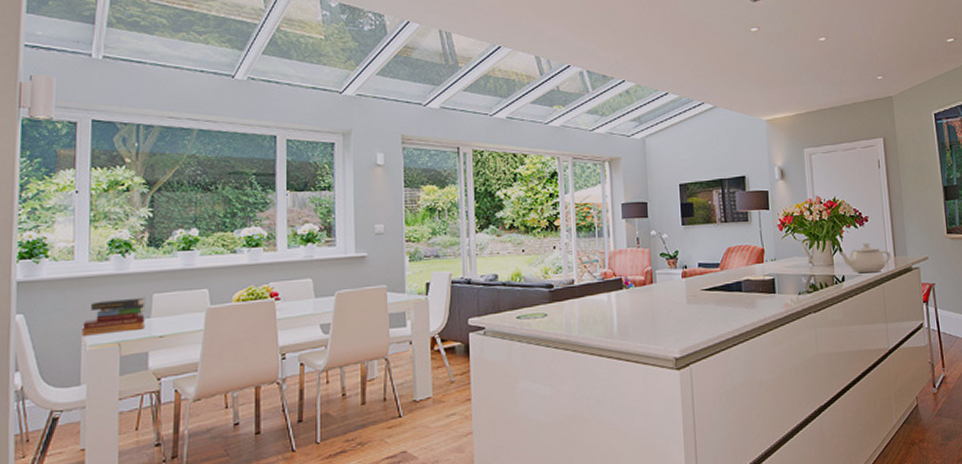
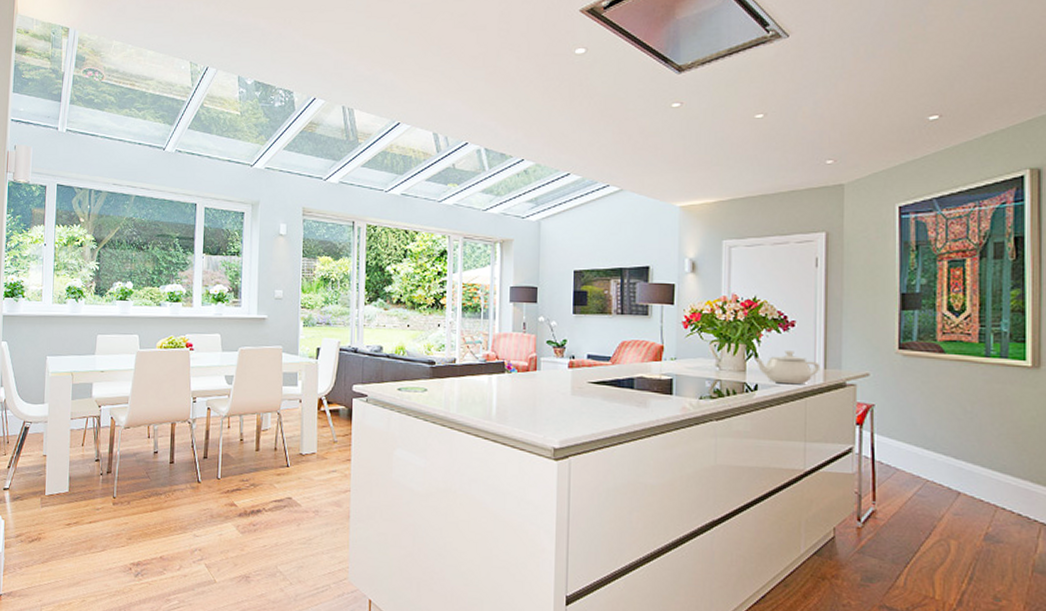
books: present [82,297,146,336] -> none [46,336,92,365]

